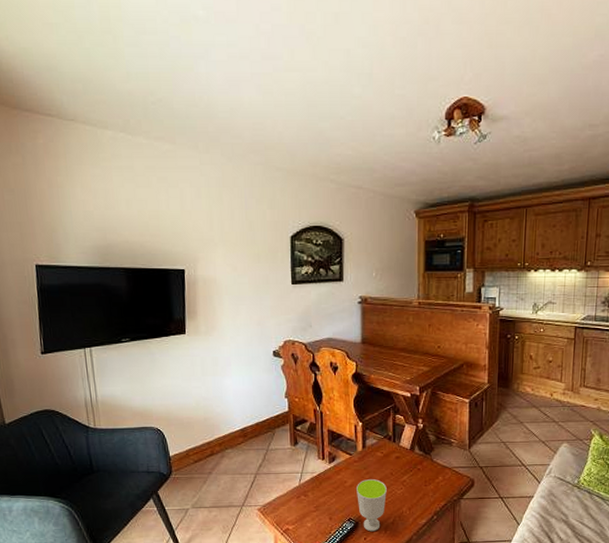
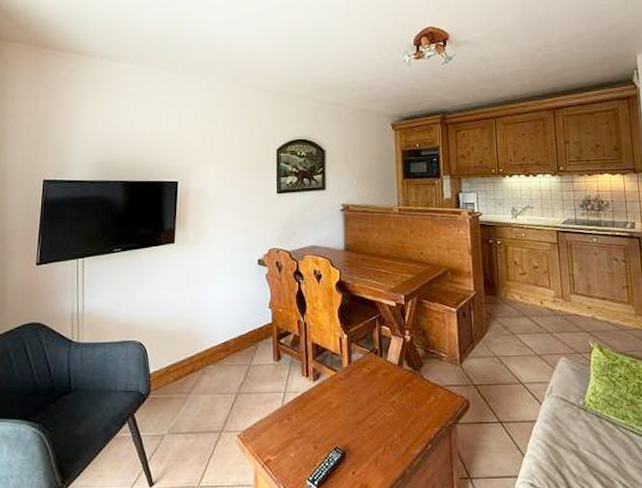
cup: present [357,479,387,532] -> none [343,400,376,464]

